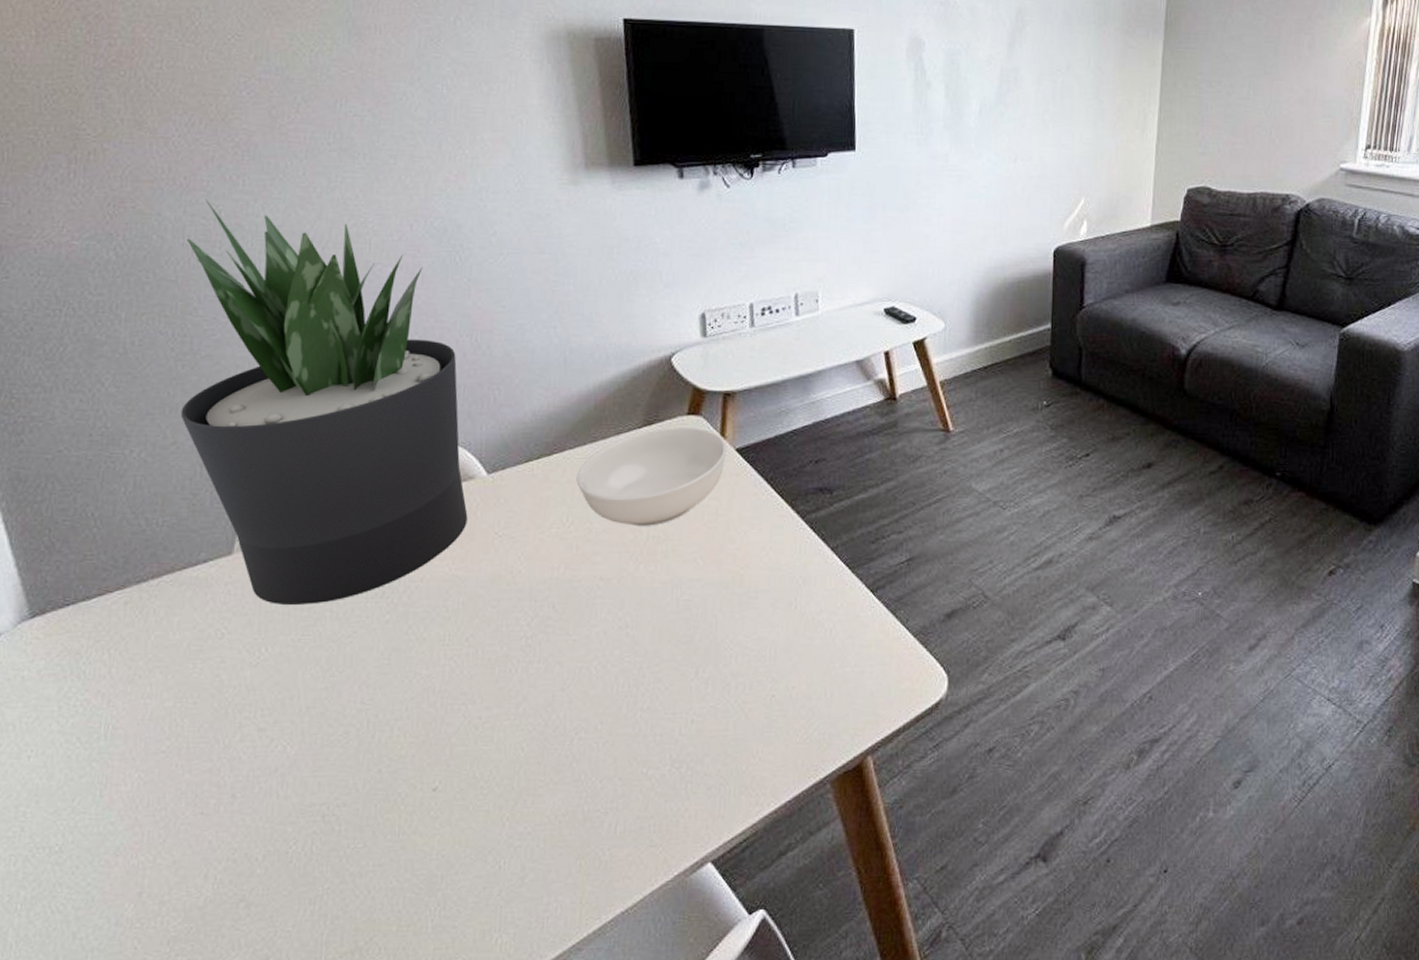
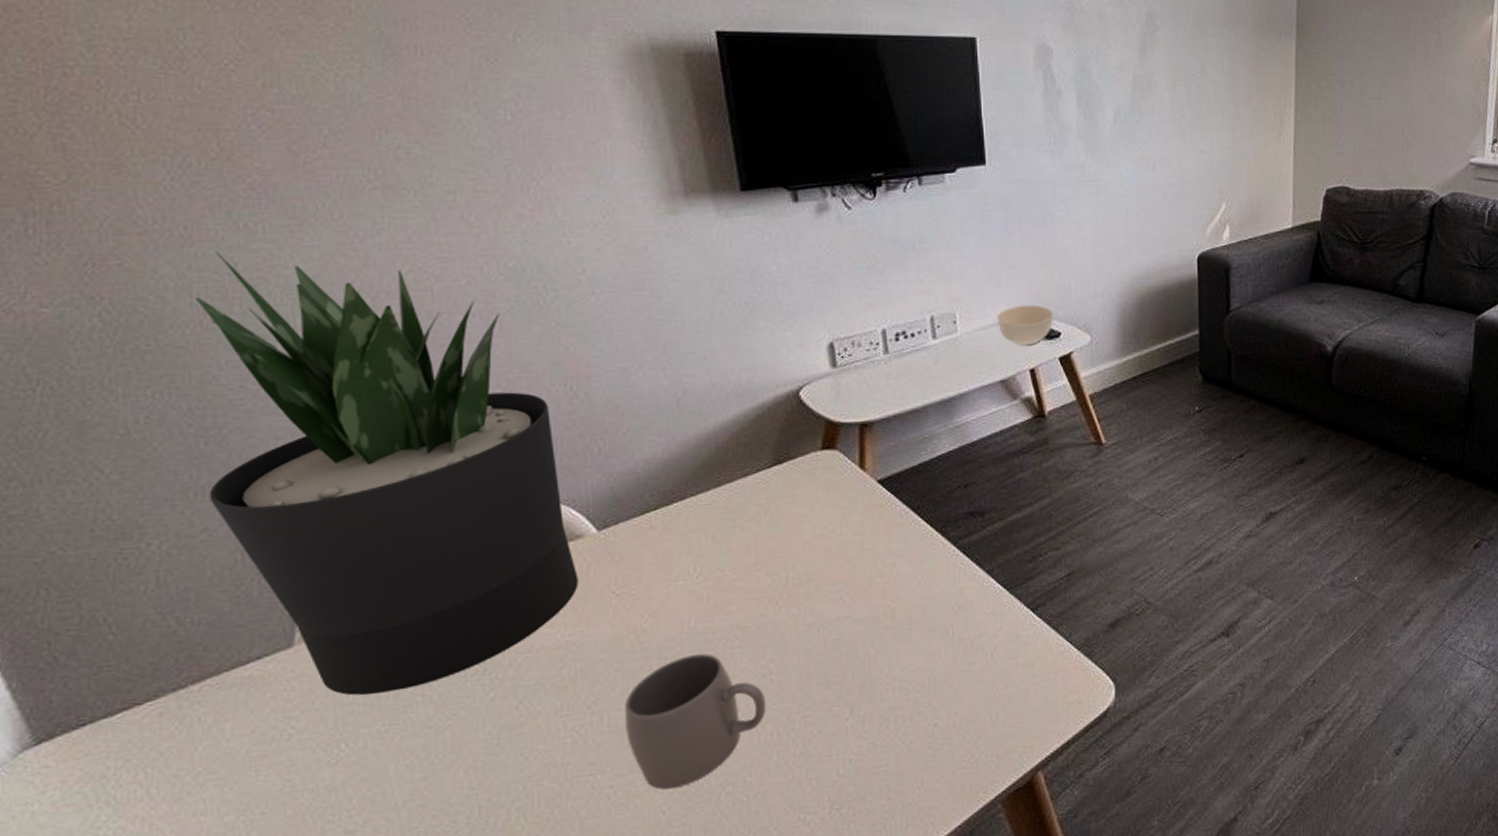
mug: none [496,600,621,727] -> present [625,654,767,790]
bowl: present [576,426,727,526] -> none [701,462,868,570]
bowl: none [856,288,910,328] -> present [997,305,1053,346]

